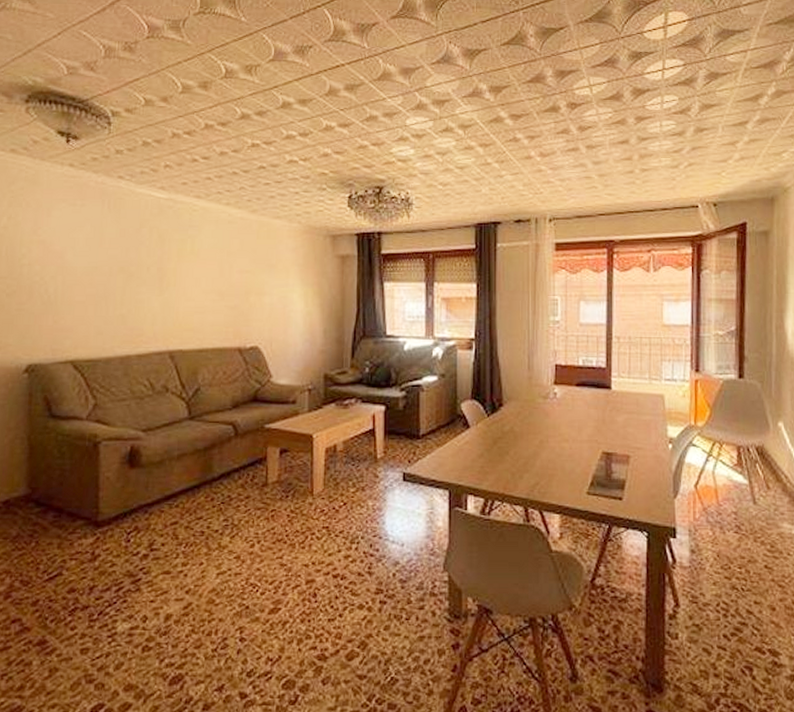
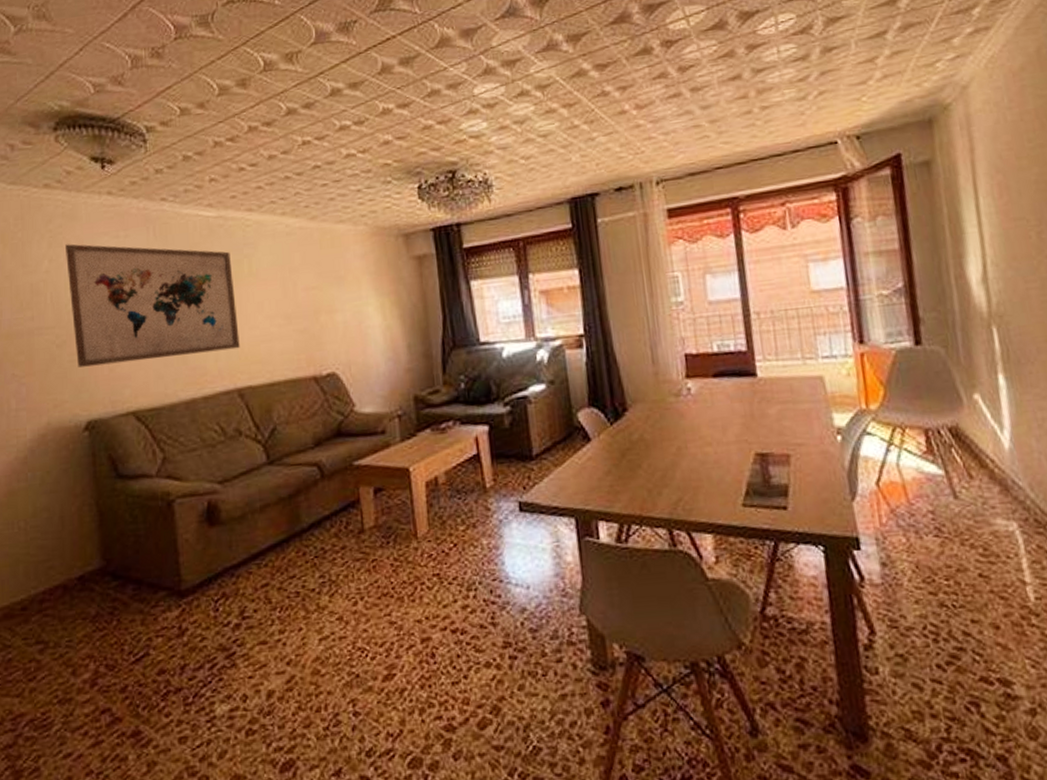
wall art: none [24,205,176,317] -> present [65,244,240,368]

